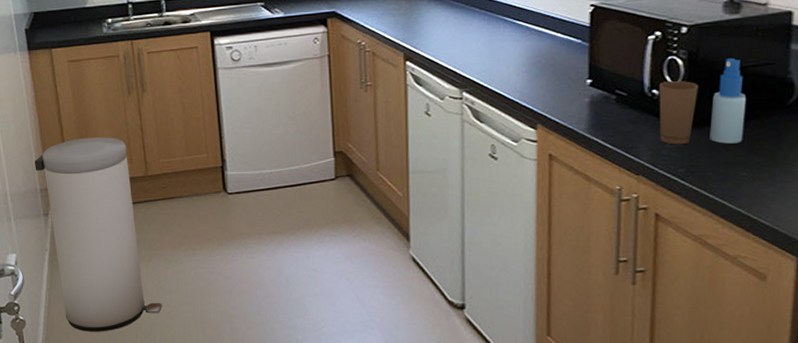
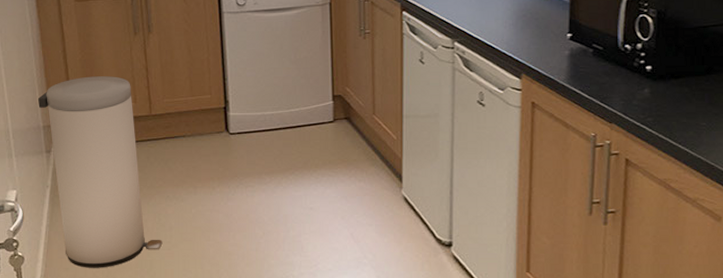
cup: present [659,81,698,145] -> none [631,37,665,96]
spray bottle: present [709,59,746,144] -> none [674,18,707,96]

